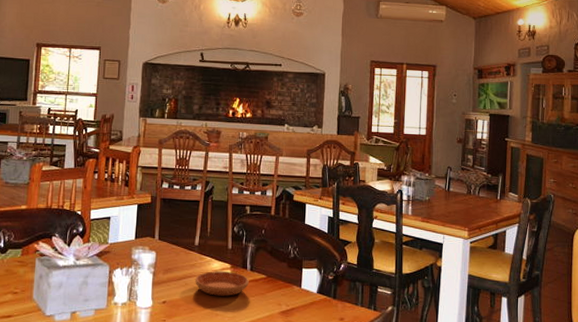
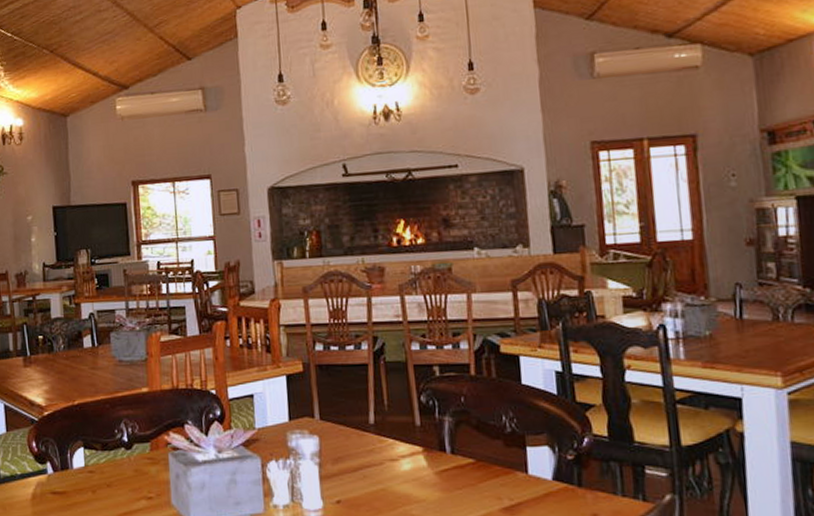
saucer: present [195,271,249,296] -> none [376,457,451,491]

